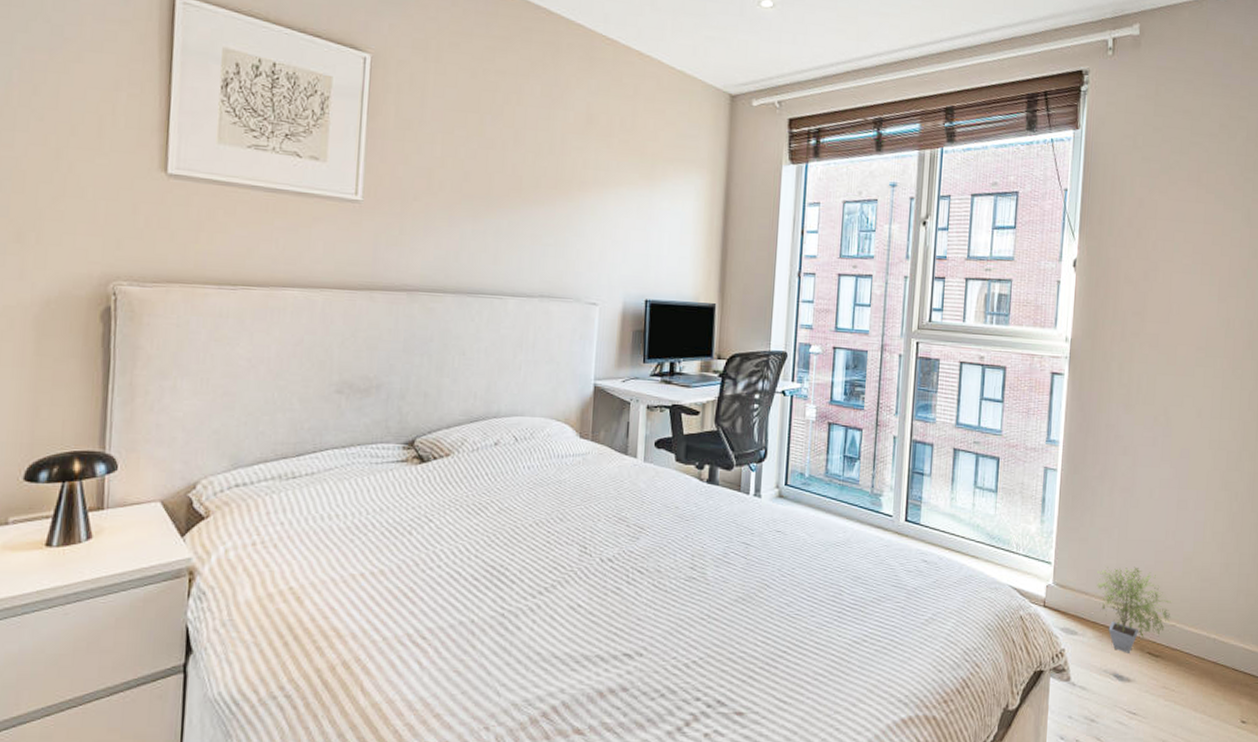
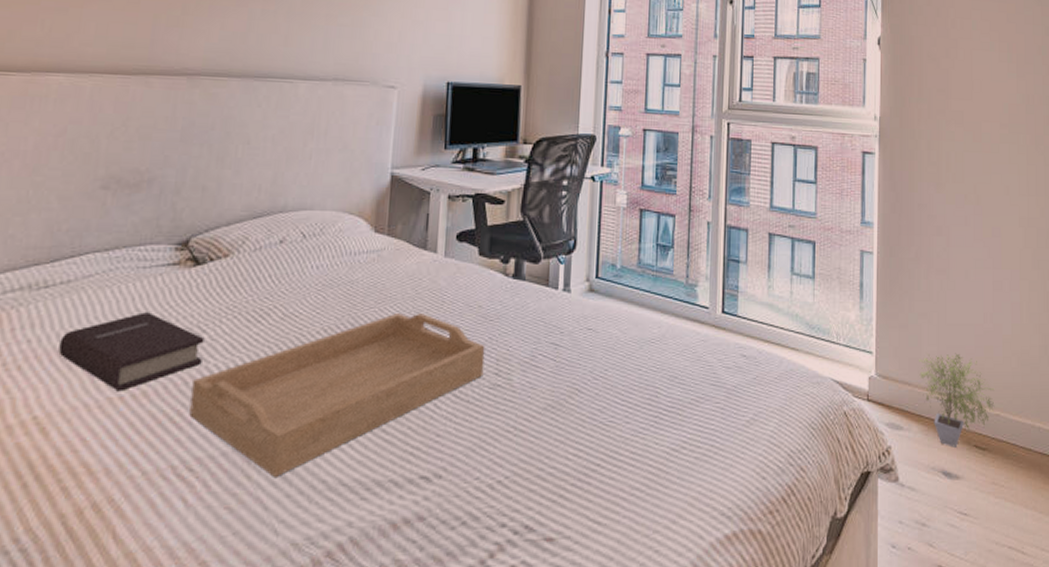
book: none [307,502,431,570] -> present [58,312,205,392]
serving tray: none [421,511,682,648] -> present [189,314,485,477]

